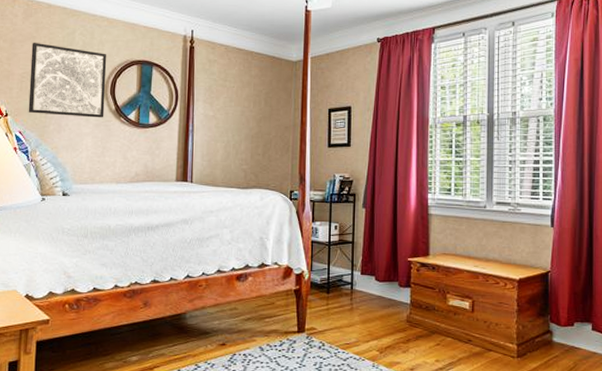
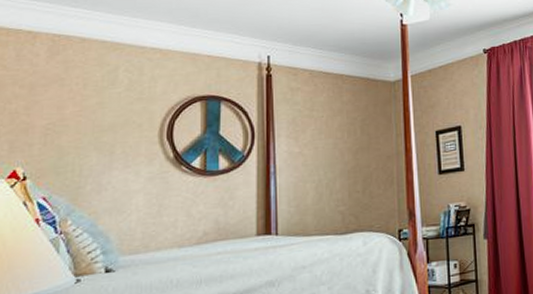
wall art: present [28,43,107,118] -> none [55,85,162,173]

